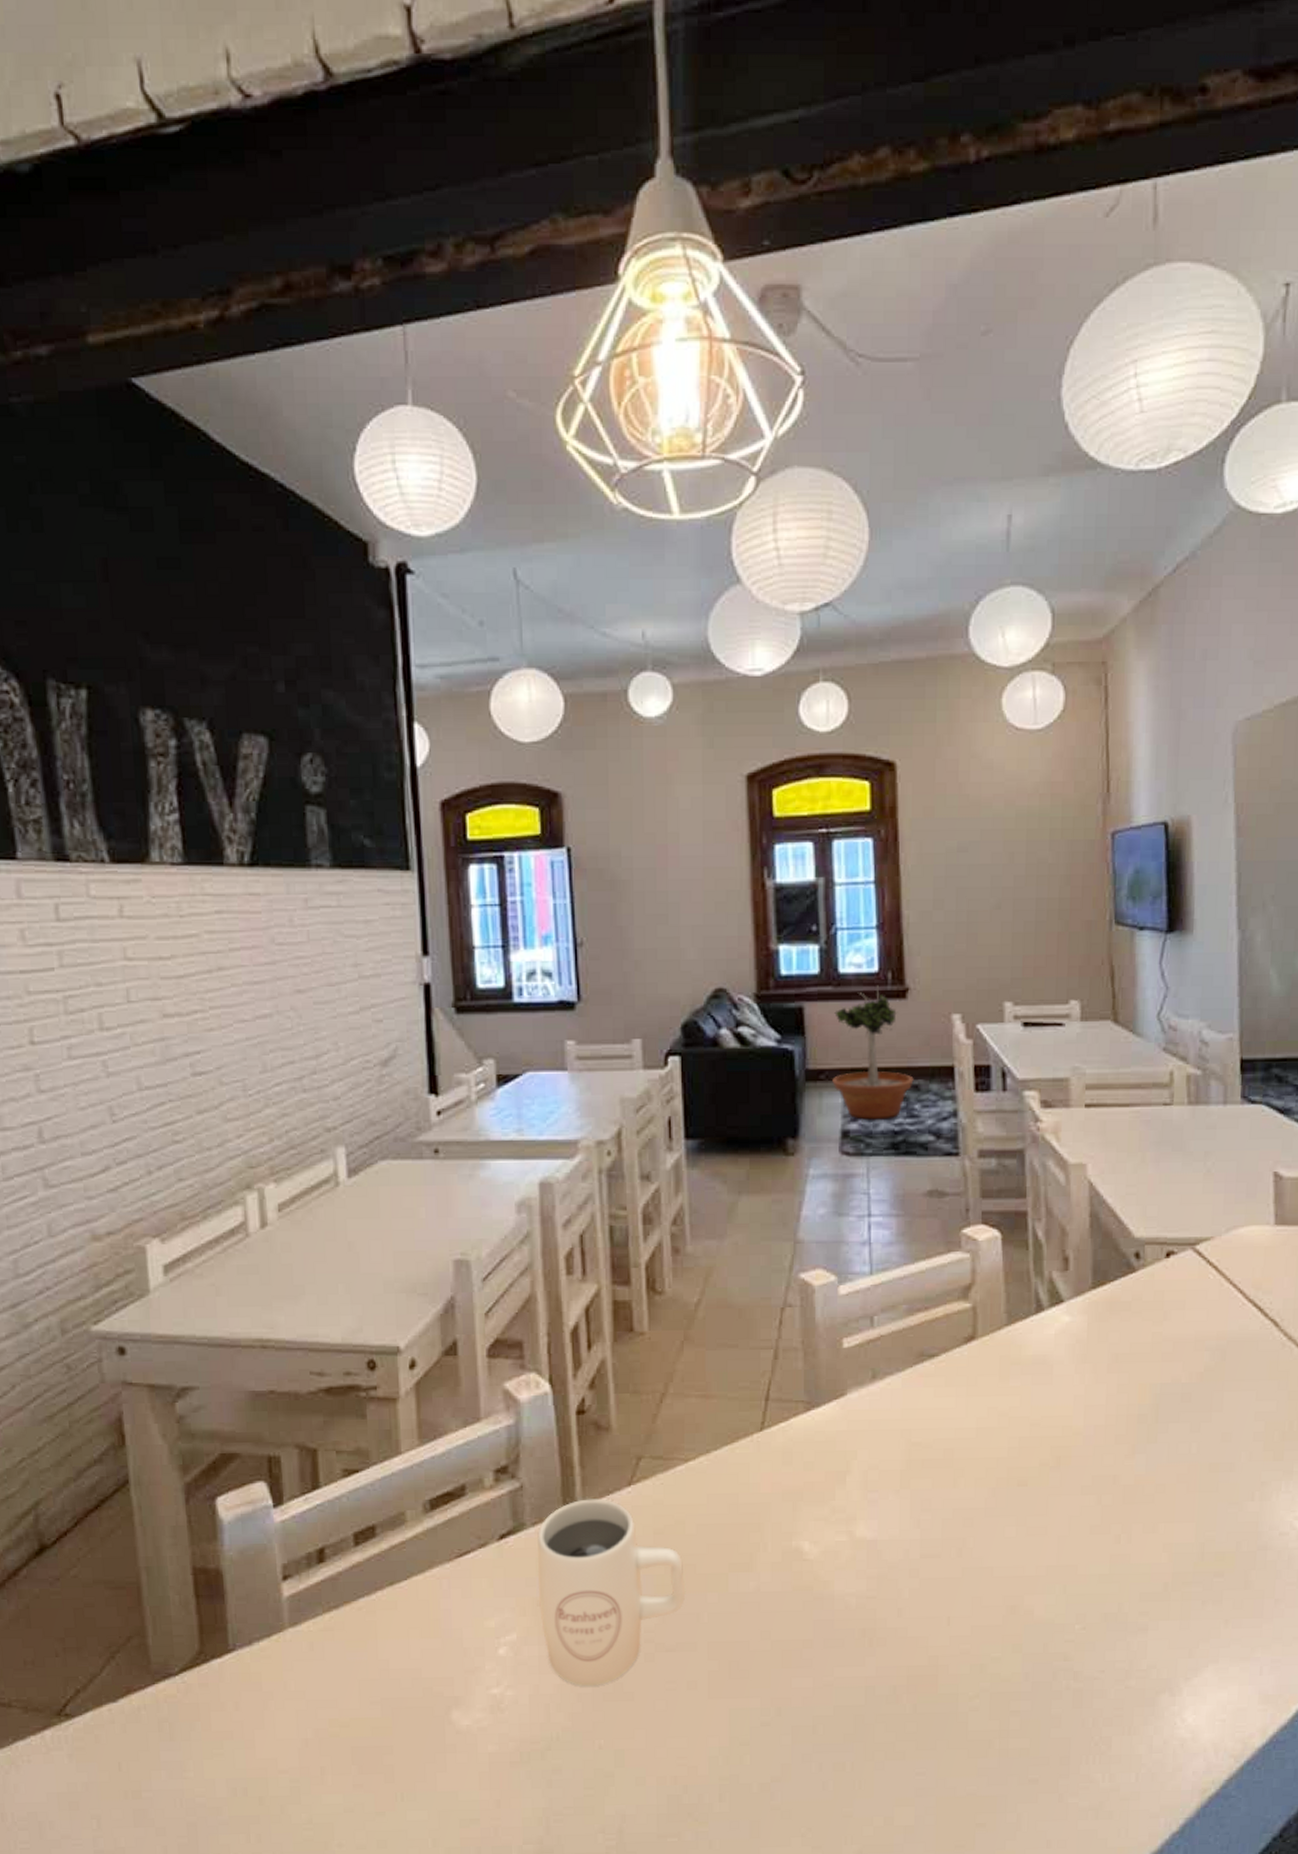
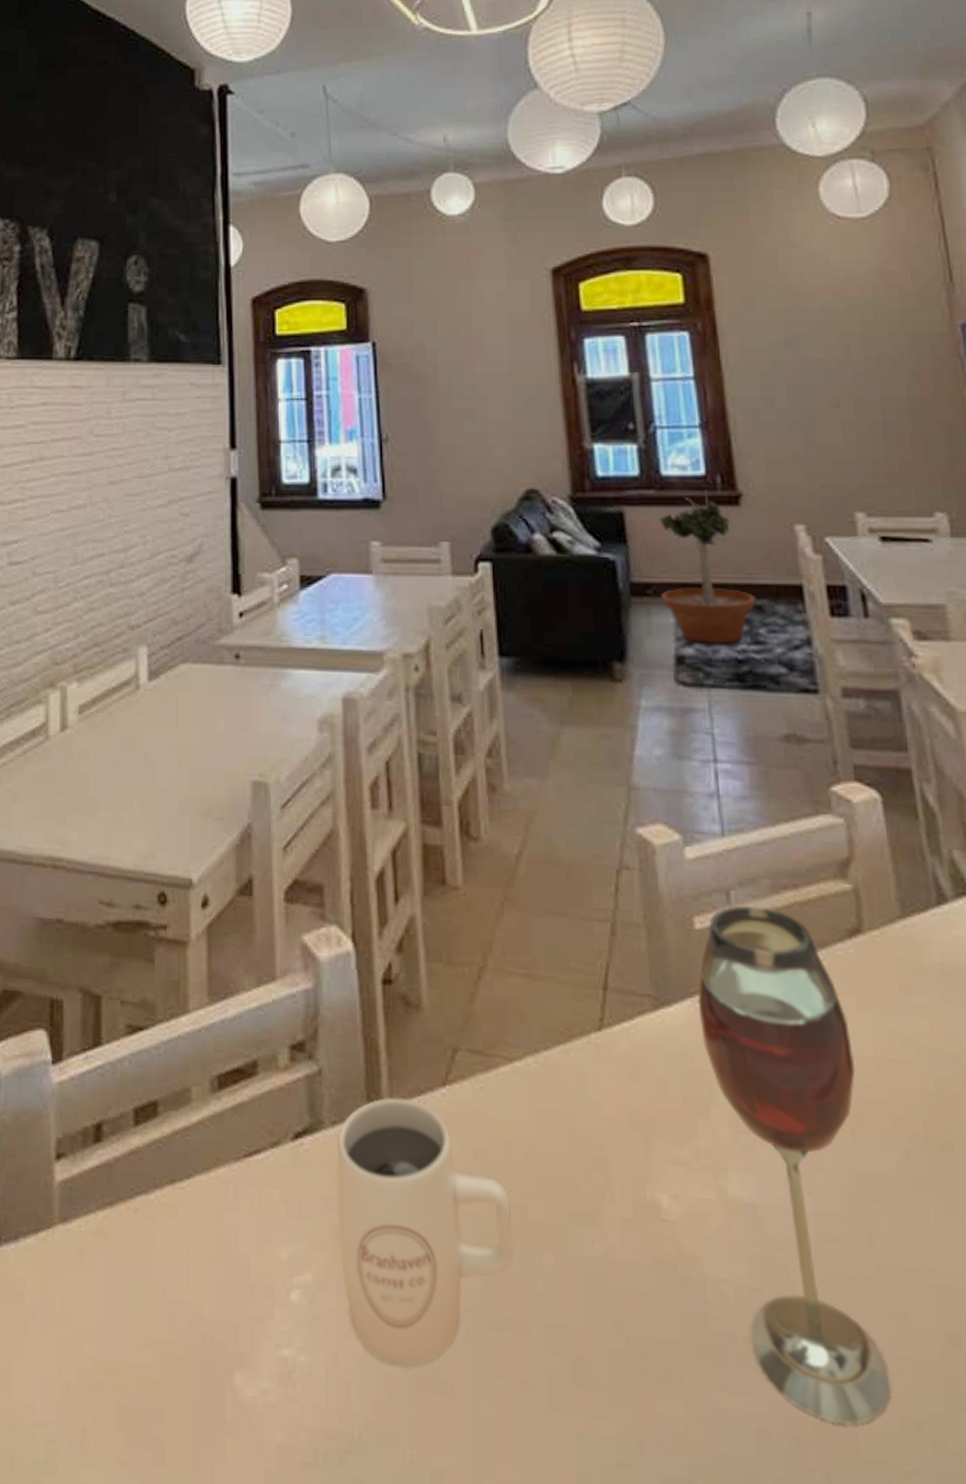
wineglass: none [842,1326,965,1675] -> present [697,905,891,1425]

